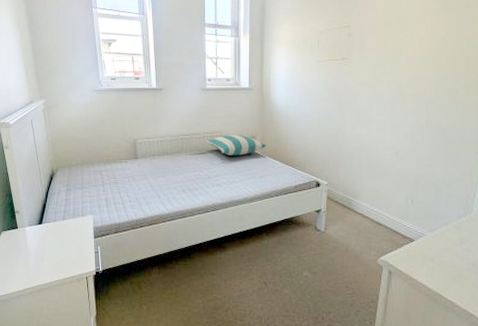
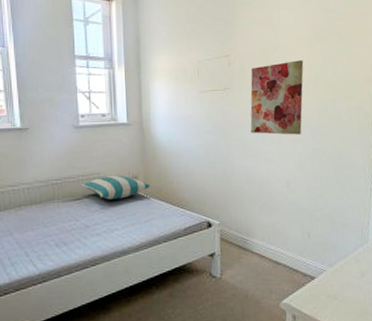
wall art: none [365,32,426,106] -> present [250,60,304,135]

